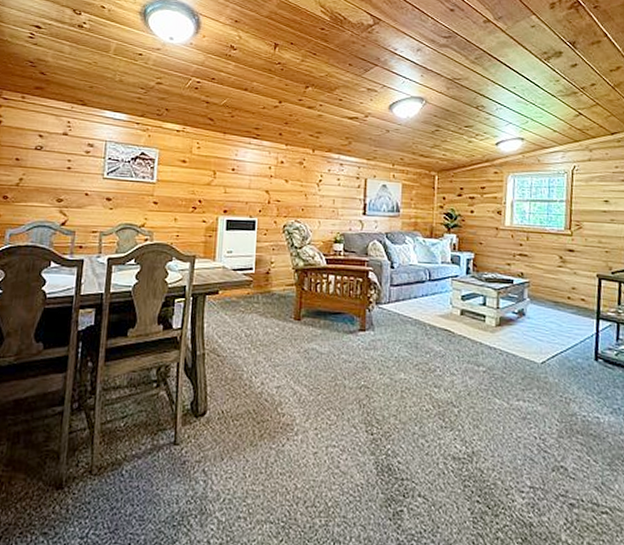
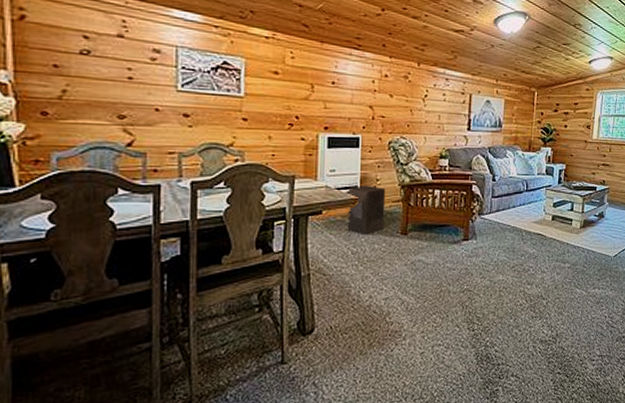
storage bin: none [241,267,280,317] -> present [347,185,386,234]

